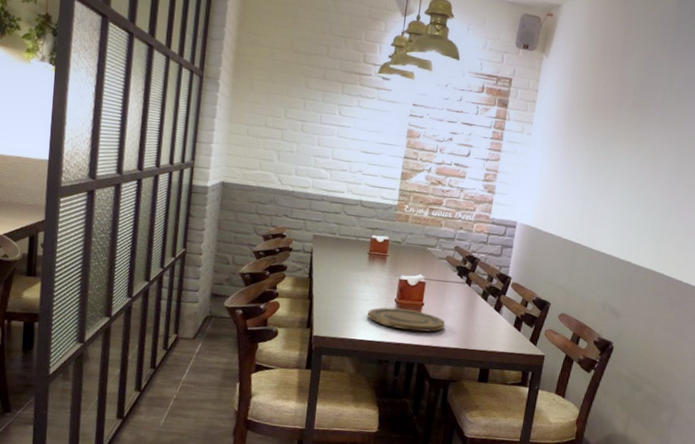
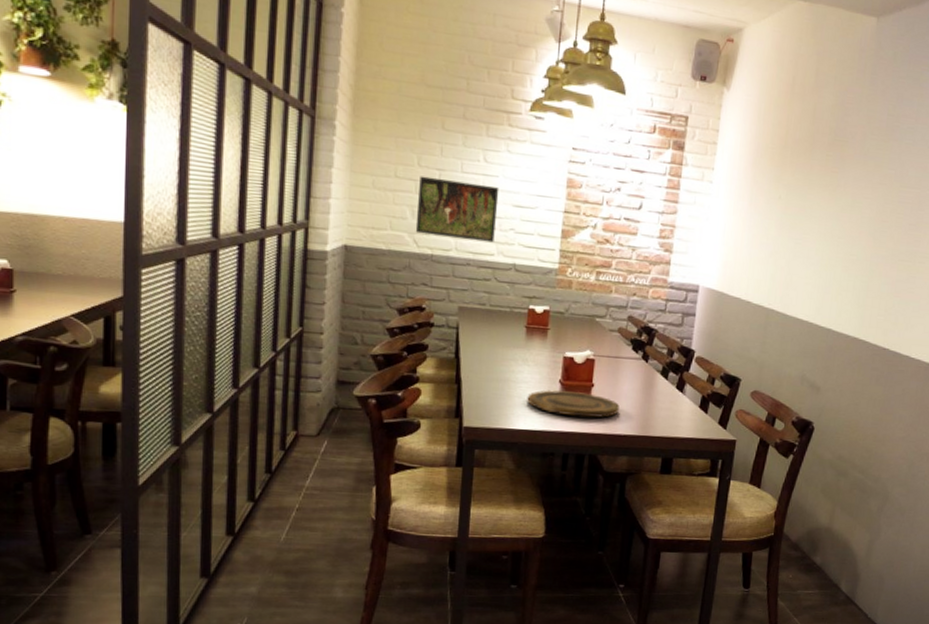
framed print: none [280,126,351,182] -> present [415,176,499,243]

